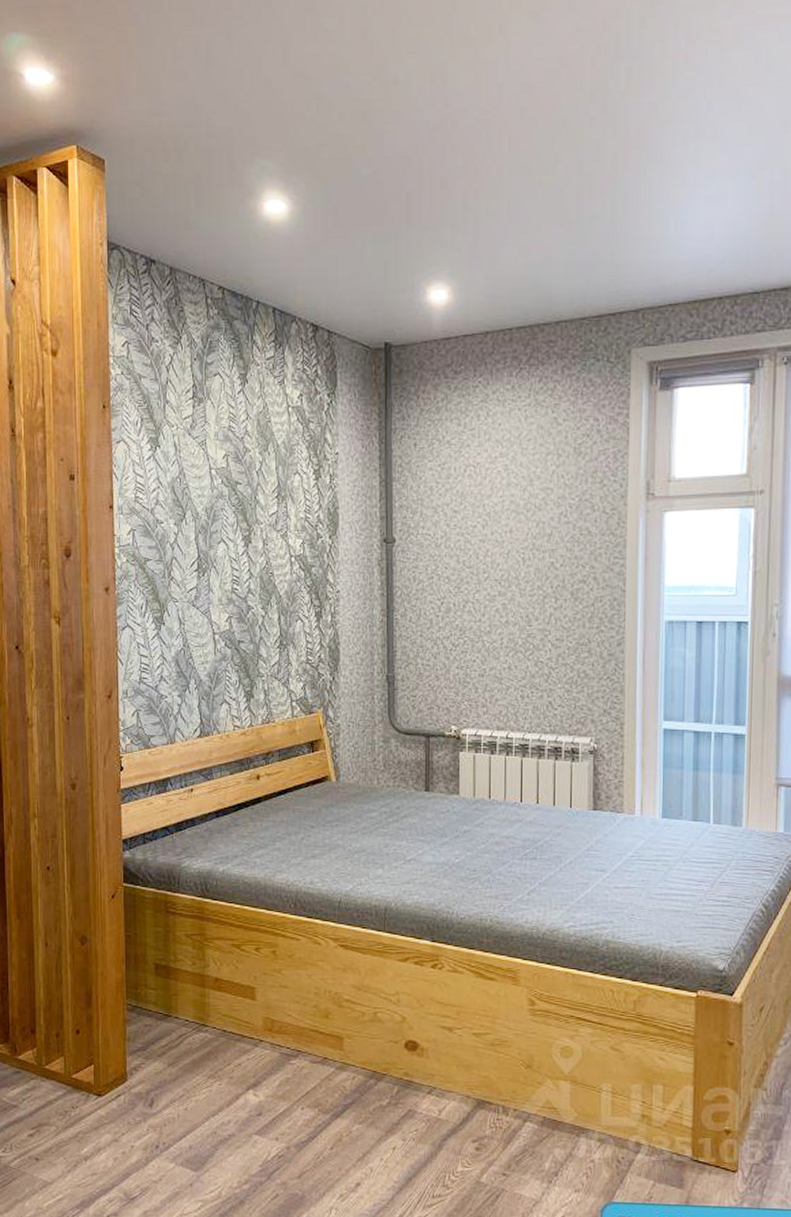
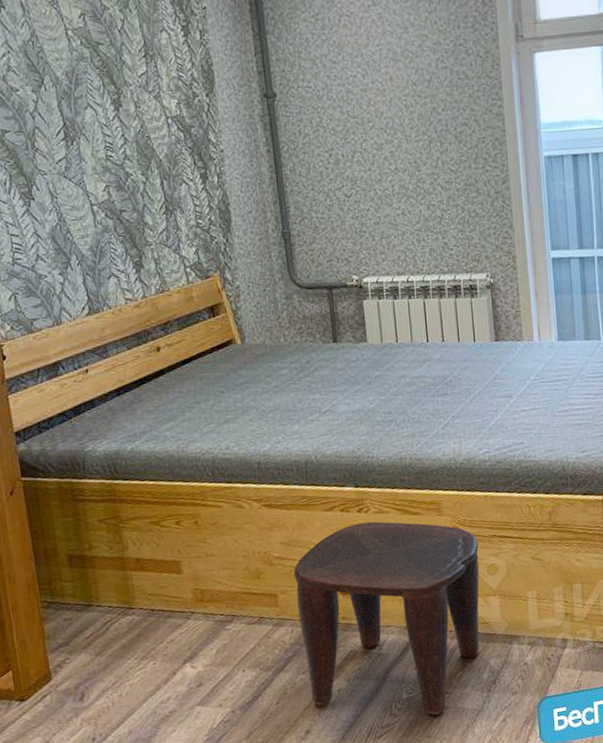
stool: none [362,979,554,1196] -> present [294,521,480,716]

